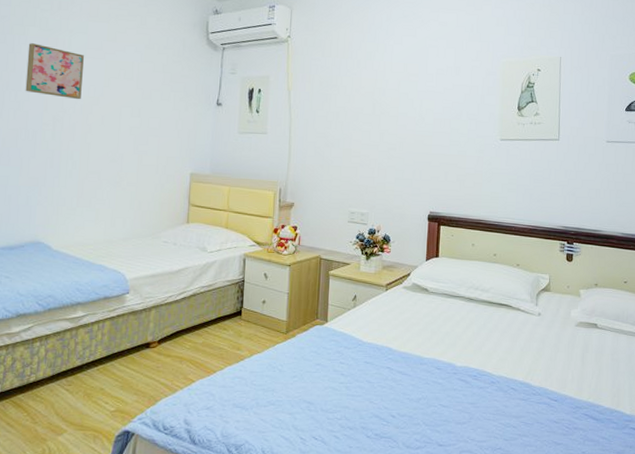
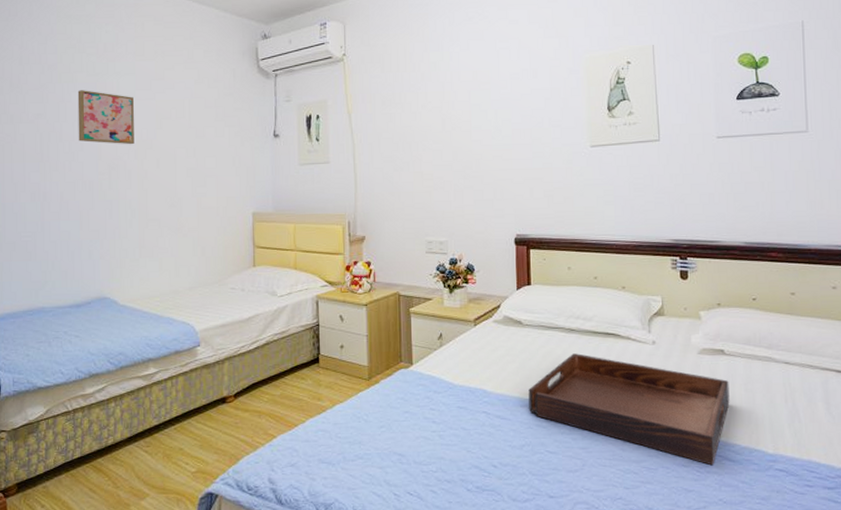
serving tray: none [428,320,599,423] -> present [528,353,730,466]

